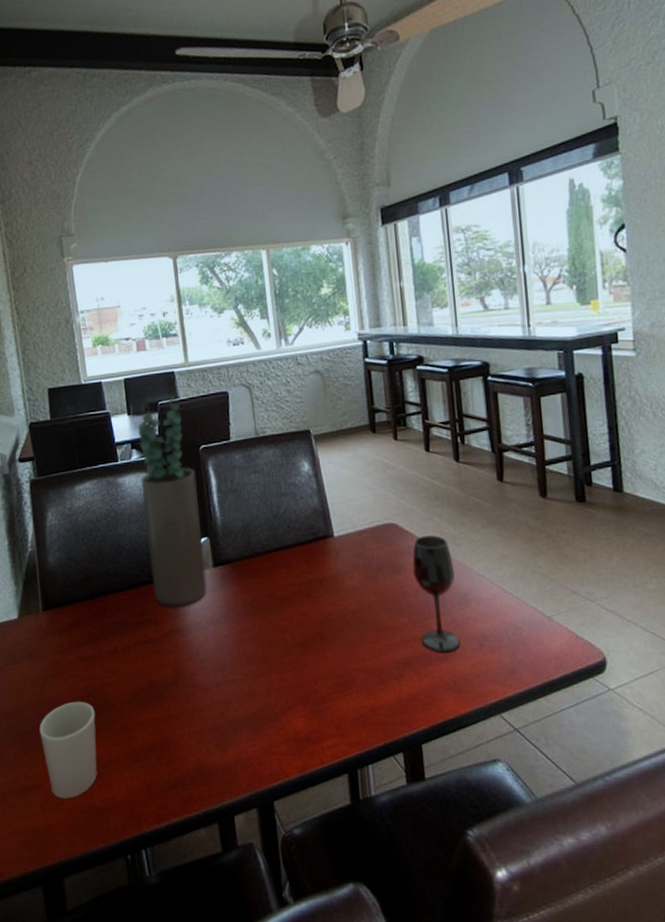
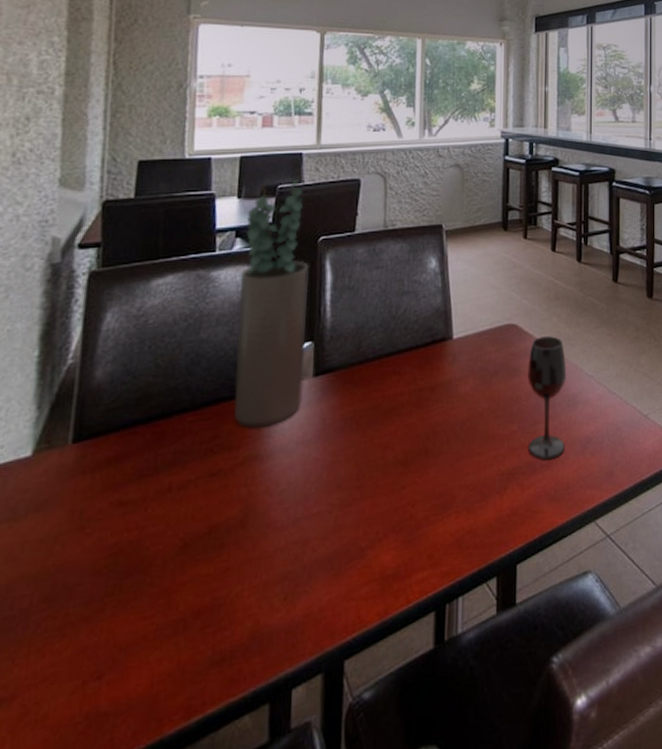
mug: present [39,701,98,799] -> none [30,563,124,711]

